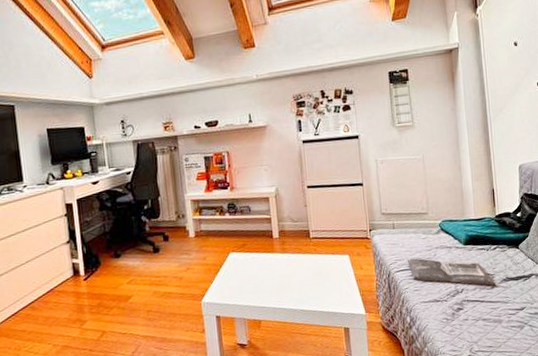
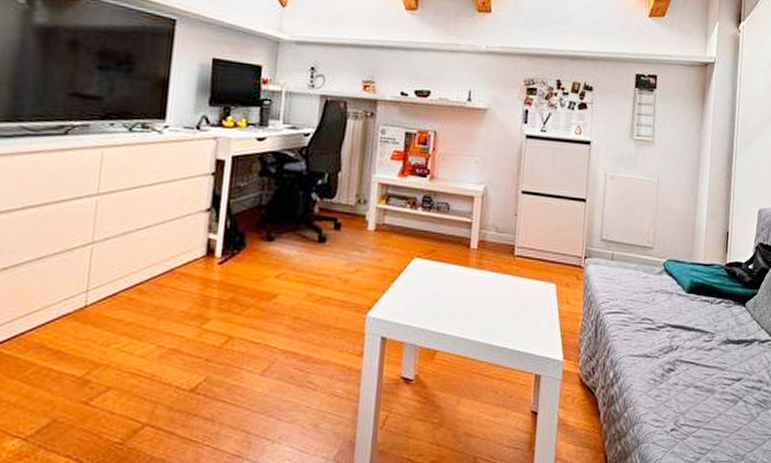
magazine: present [407,258,496,286] -> none [621,300,716,347]

